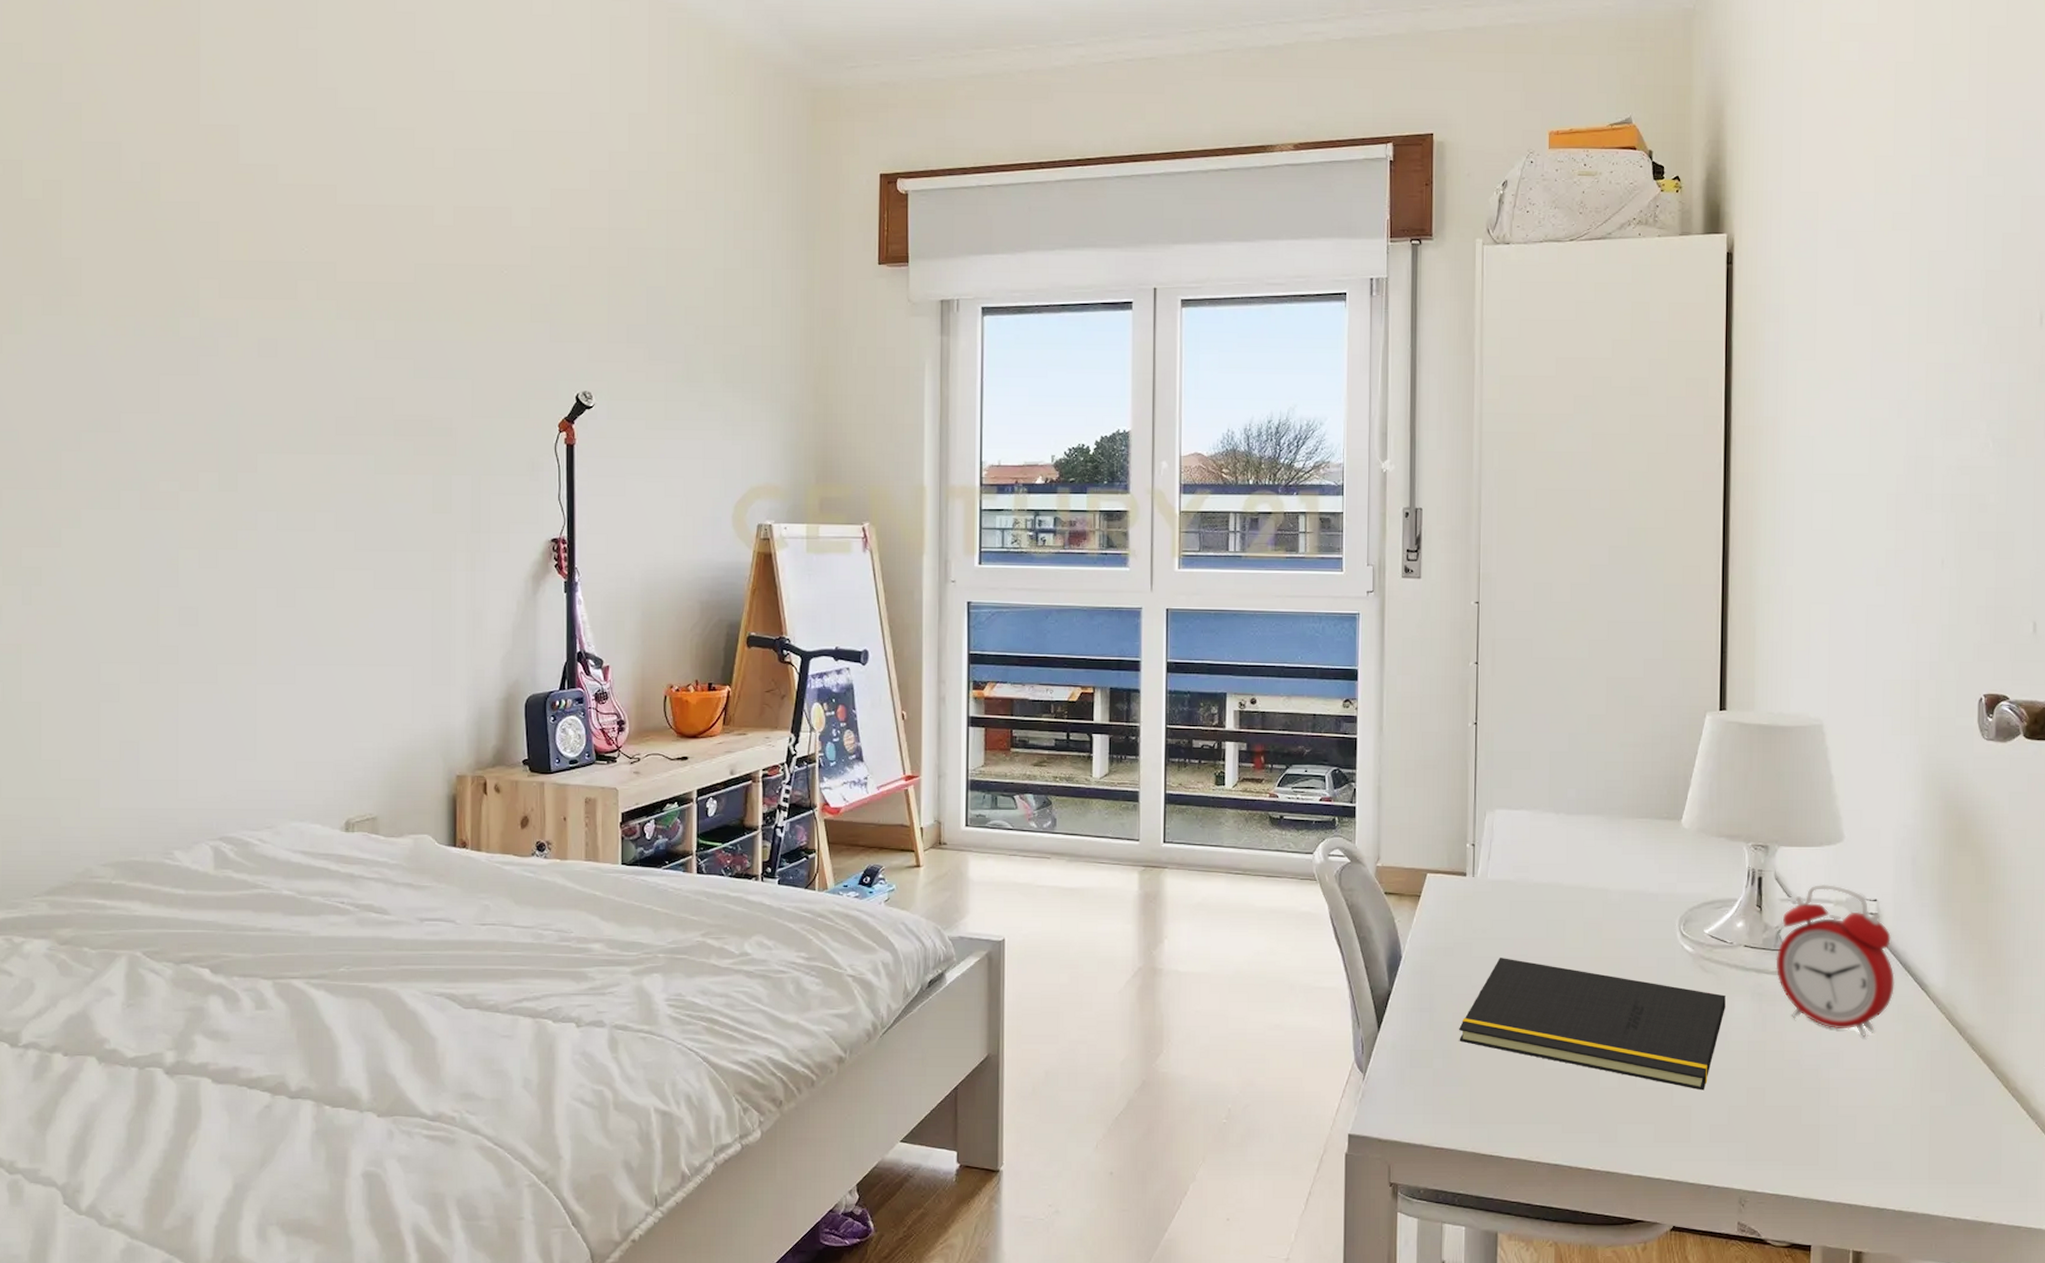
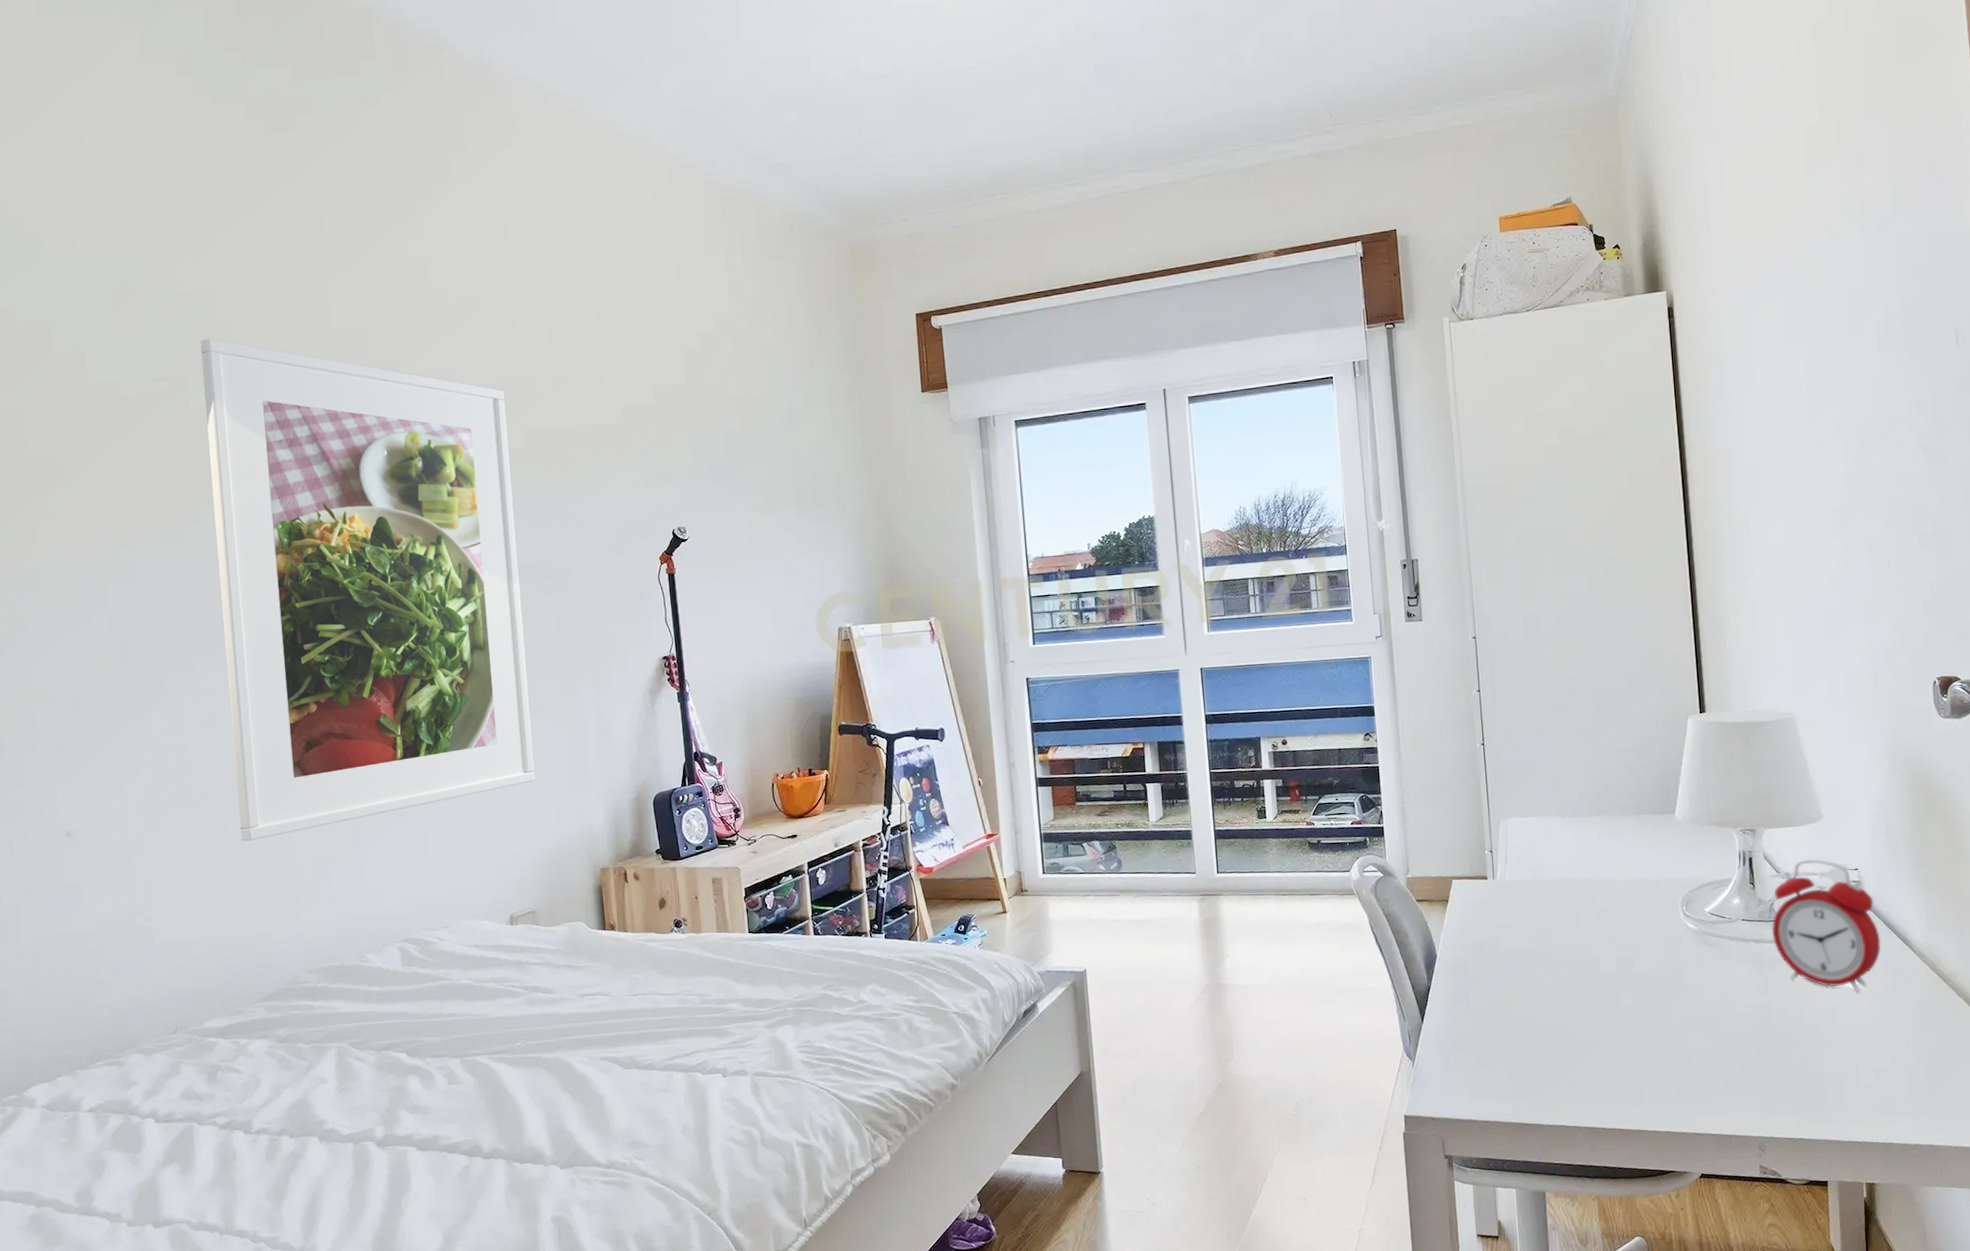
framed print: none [38,120,395,708] -> present [200,338,535,841]
notepad: present [1459,958,1726,1091] -> none [1494,948,1730,1052]

